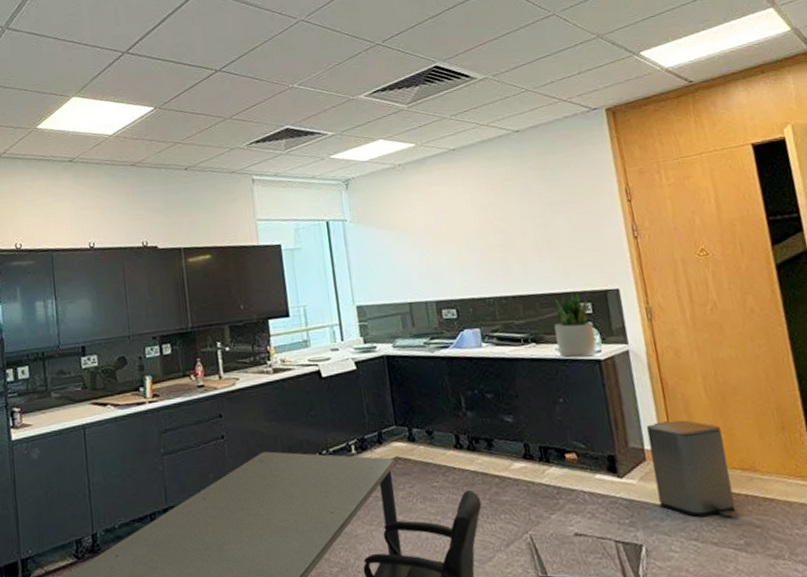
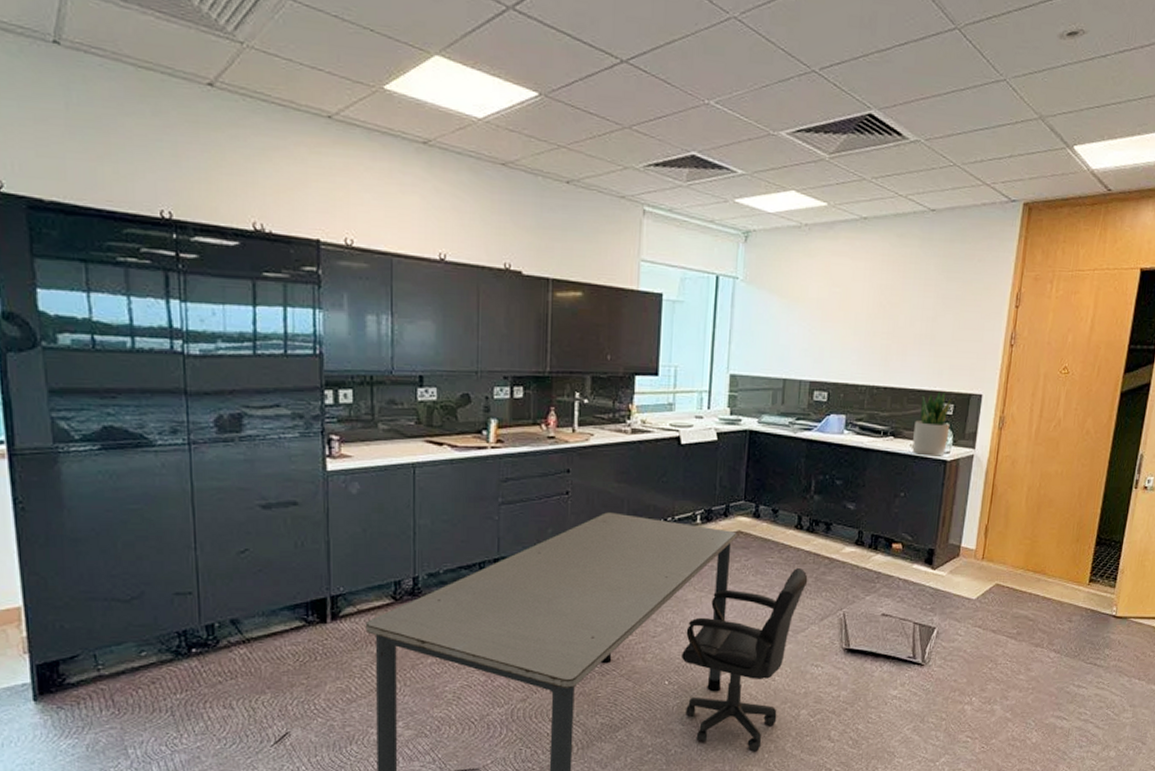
pedal bin: present [646,420,736,518] -> none [960,523,1029,609]

